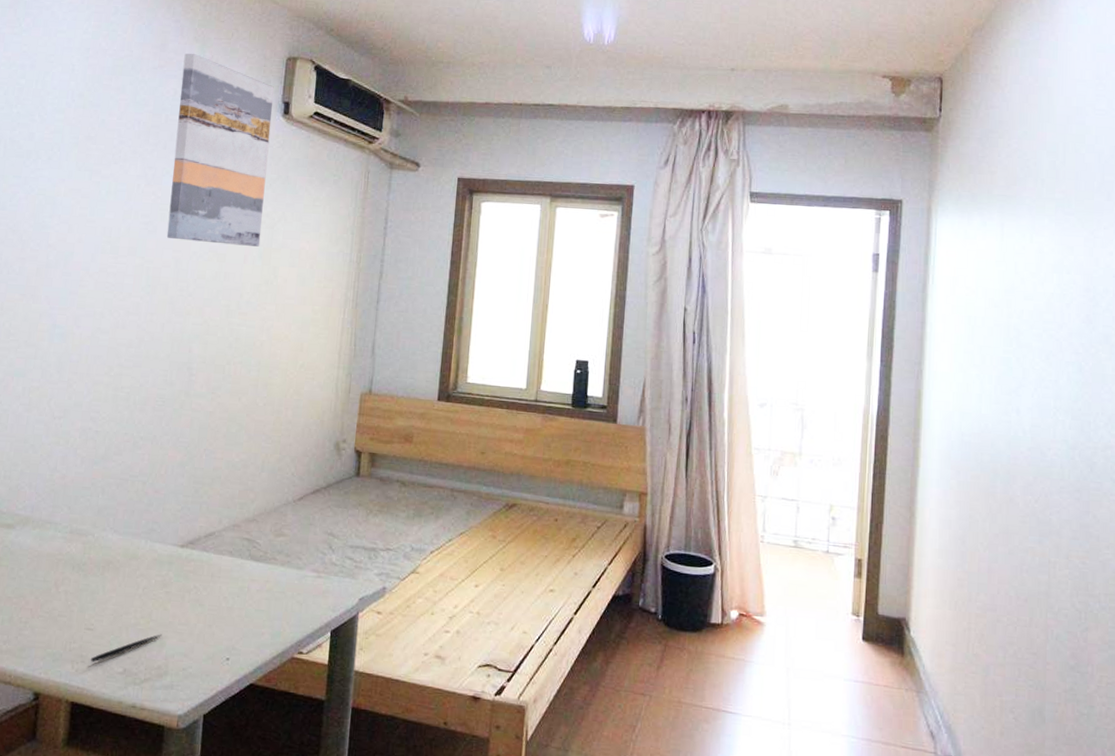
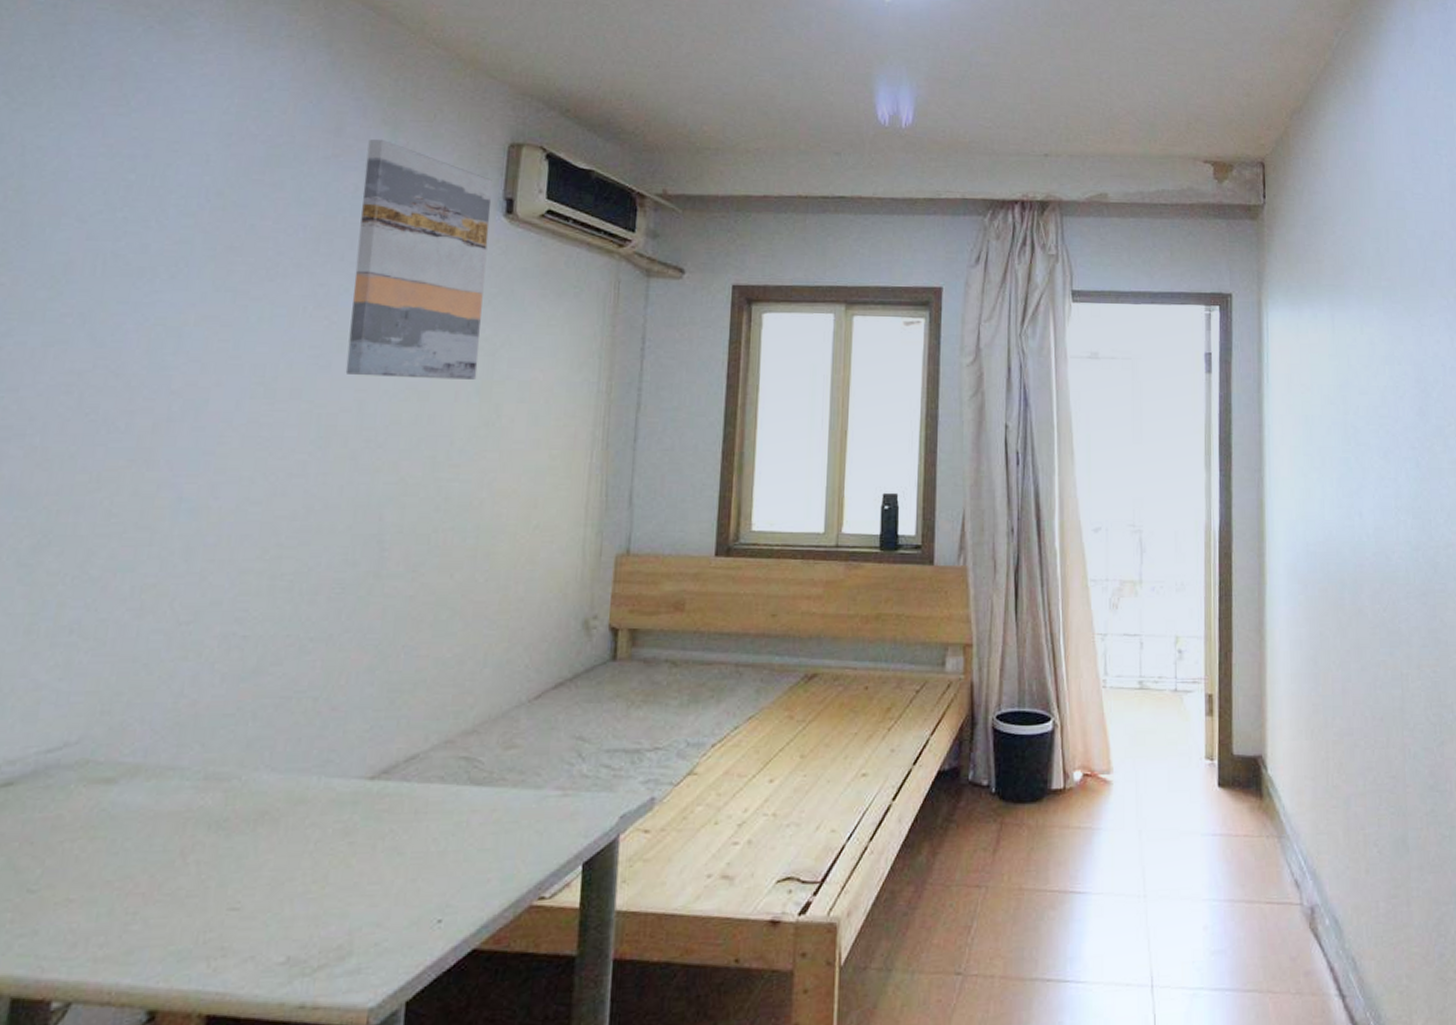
pen: present [91,634,162,662] -> none [236,901,343,955]

